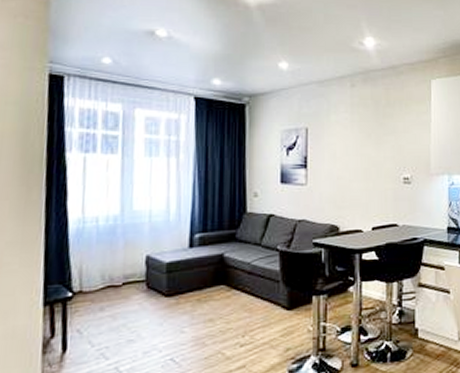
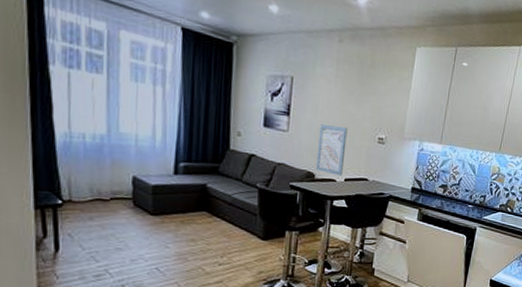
wall art: none [339,172,370,225] -> present [315,124,348,176]

